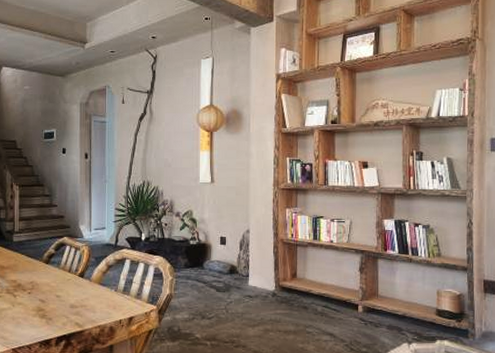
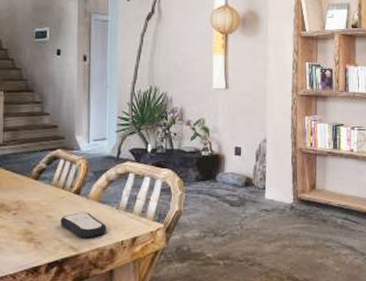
remote control: none [67,293,107,316] -> present [60,212,107,238]

